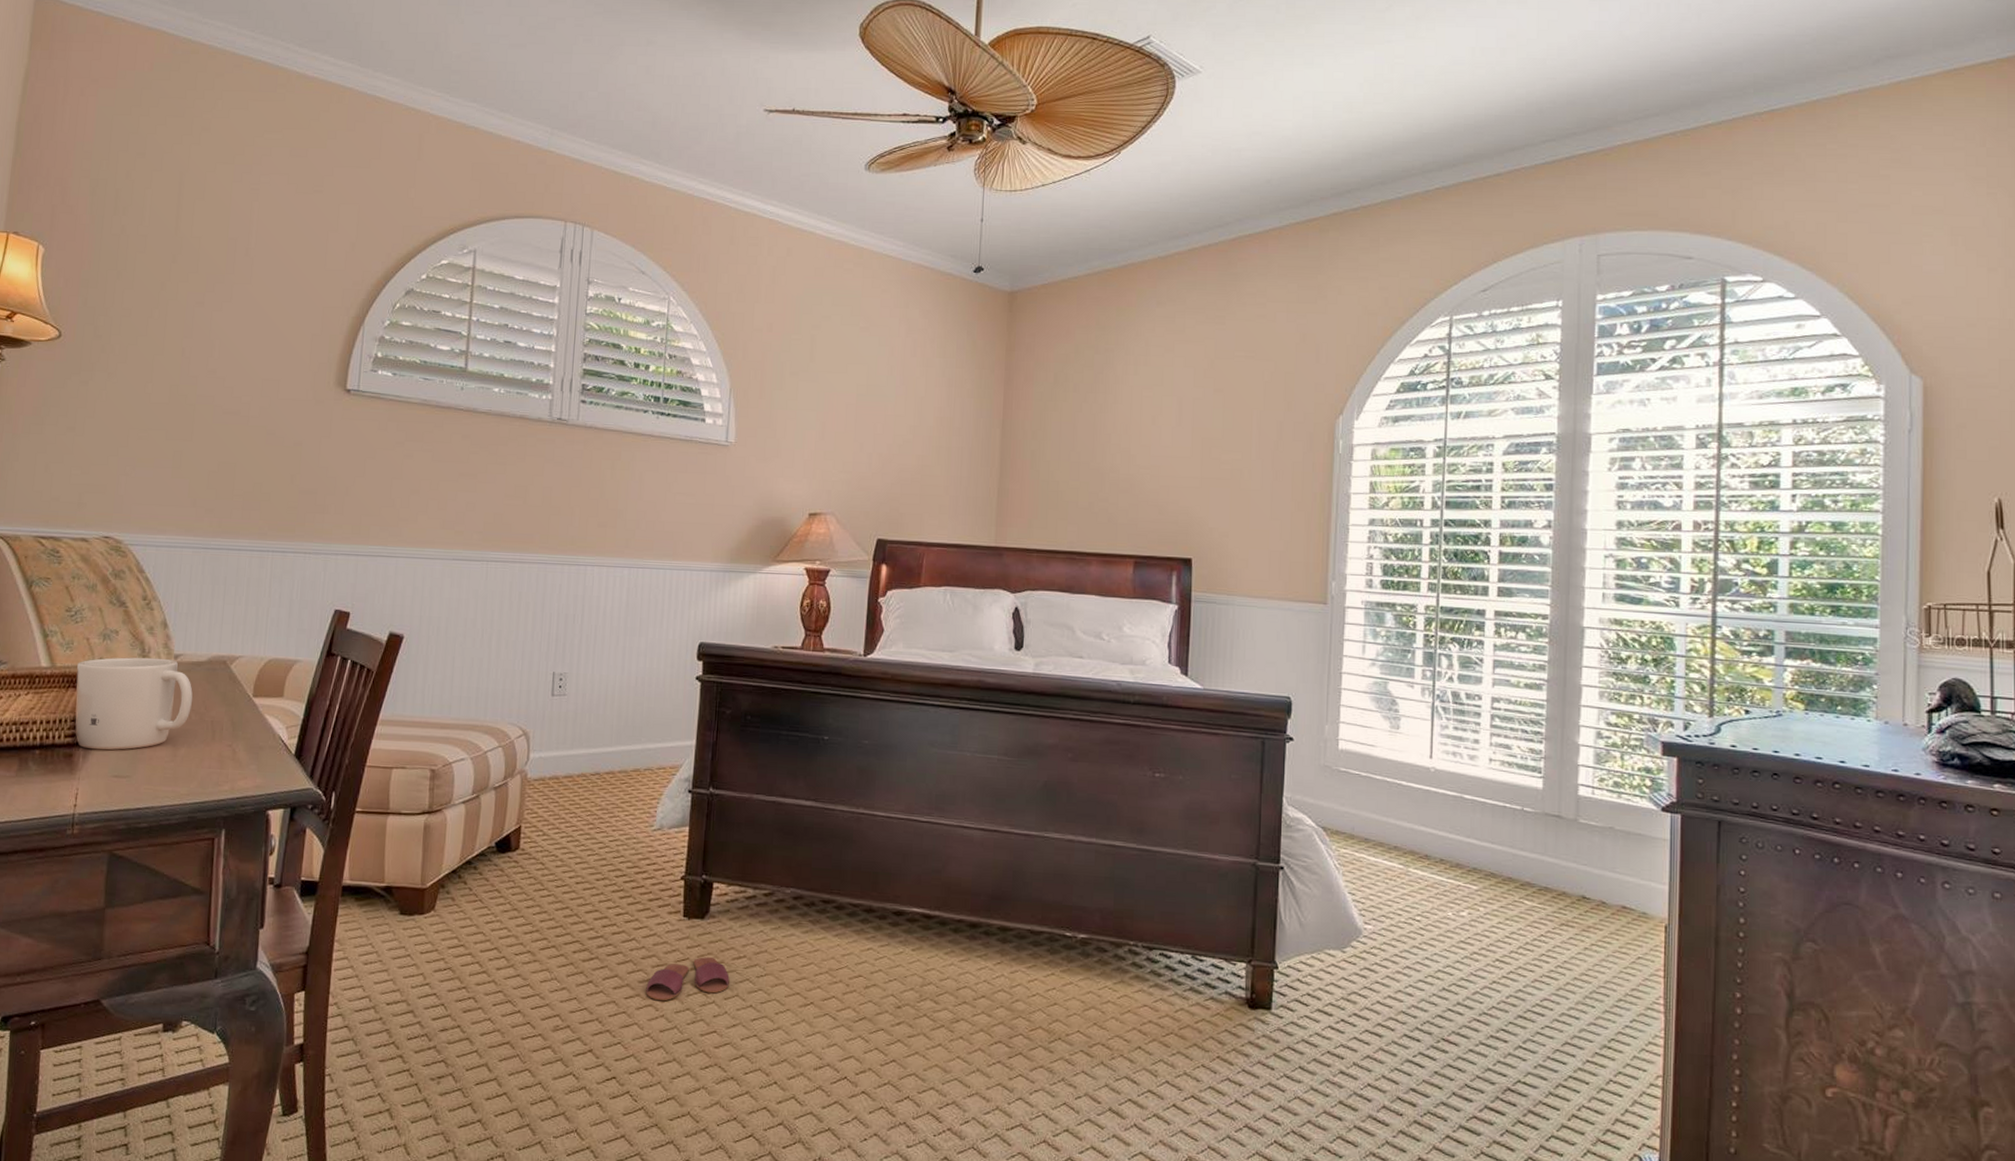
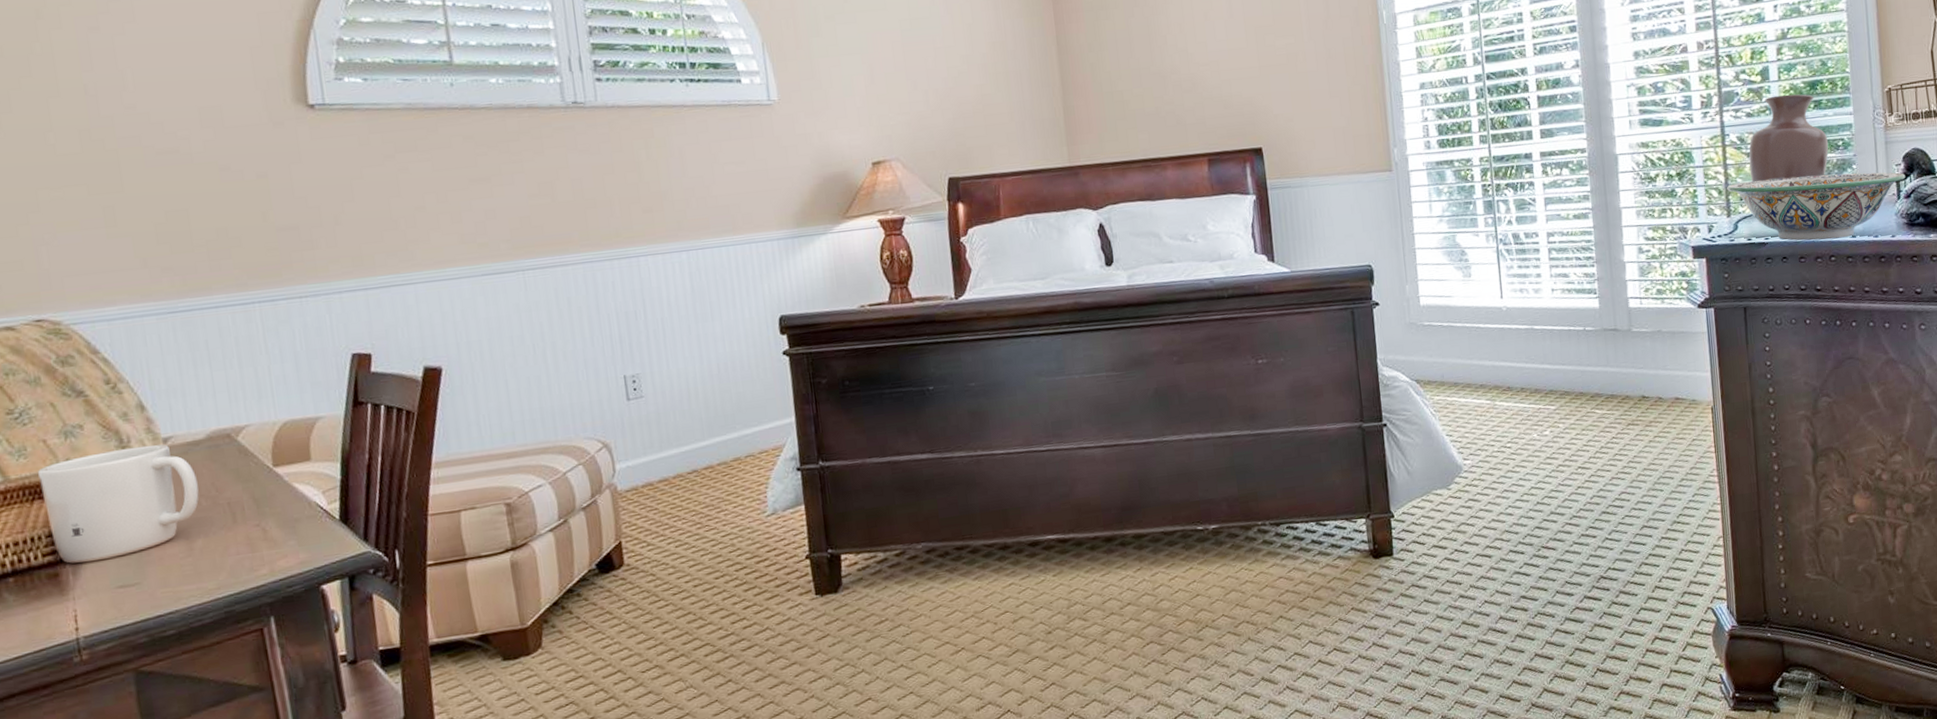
slippers: present [646,957,730,1002] -> none [790,628,876,683]
decorative bowl: none [1712,681,1941,765] -> present [1727,172,1906,241]
vase: none [1743,592,1845,691] -> present [1749,94,1829,182]

